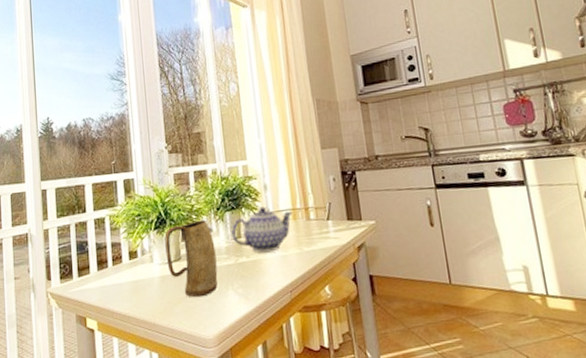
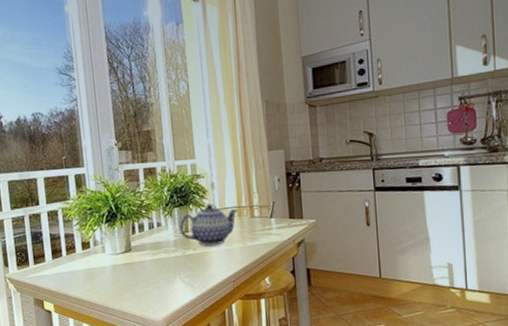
mug: present [164,219,218,298] -> none [115,214,166,285]

